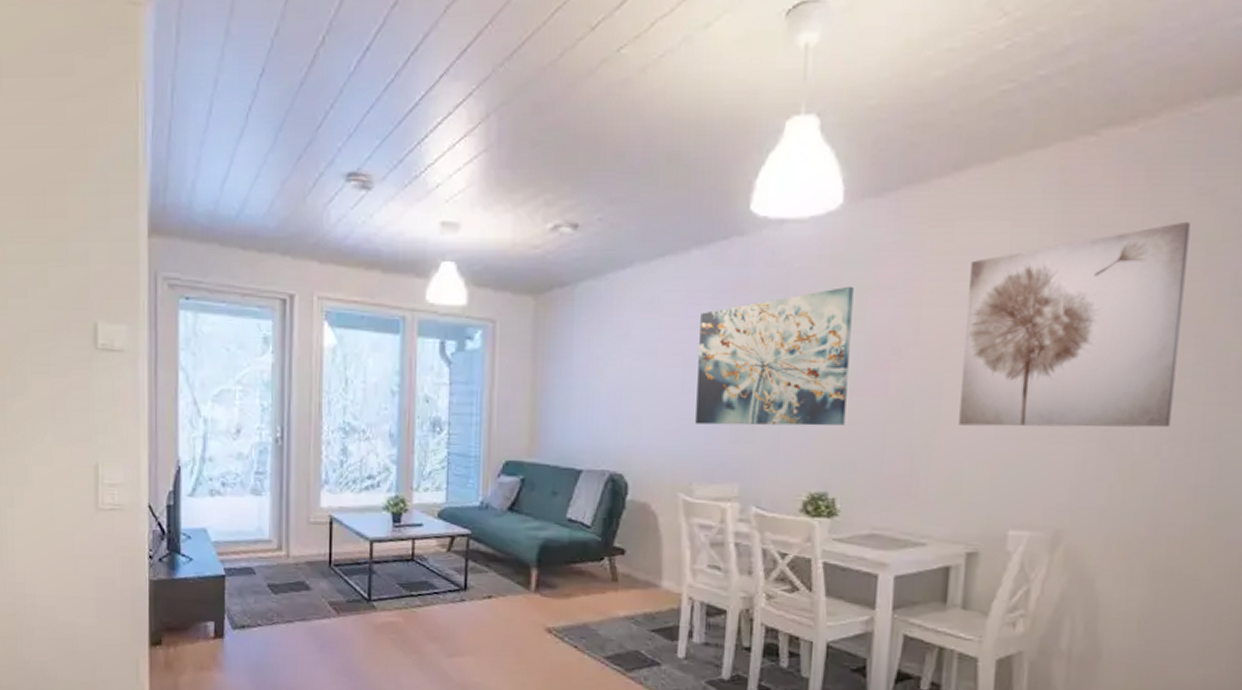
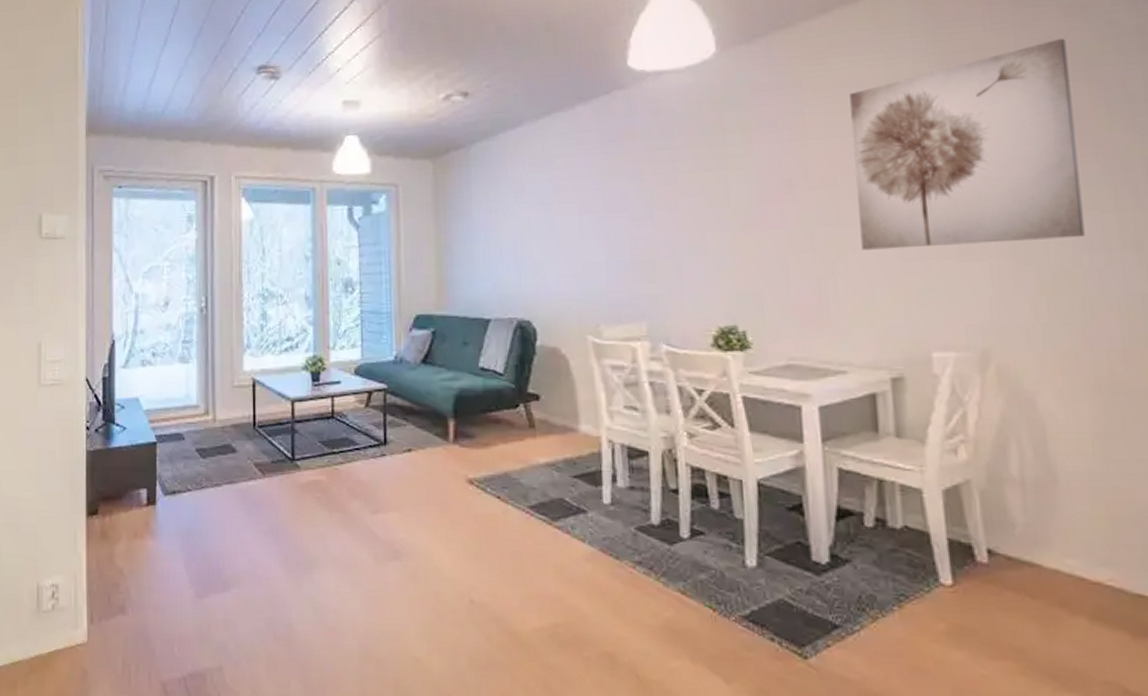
wall art: present [695,286,854,426] -> none [591,126,746,267]

